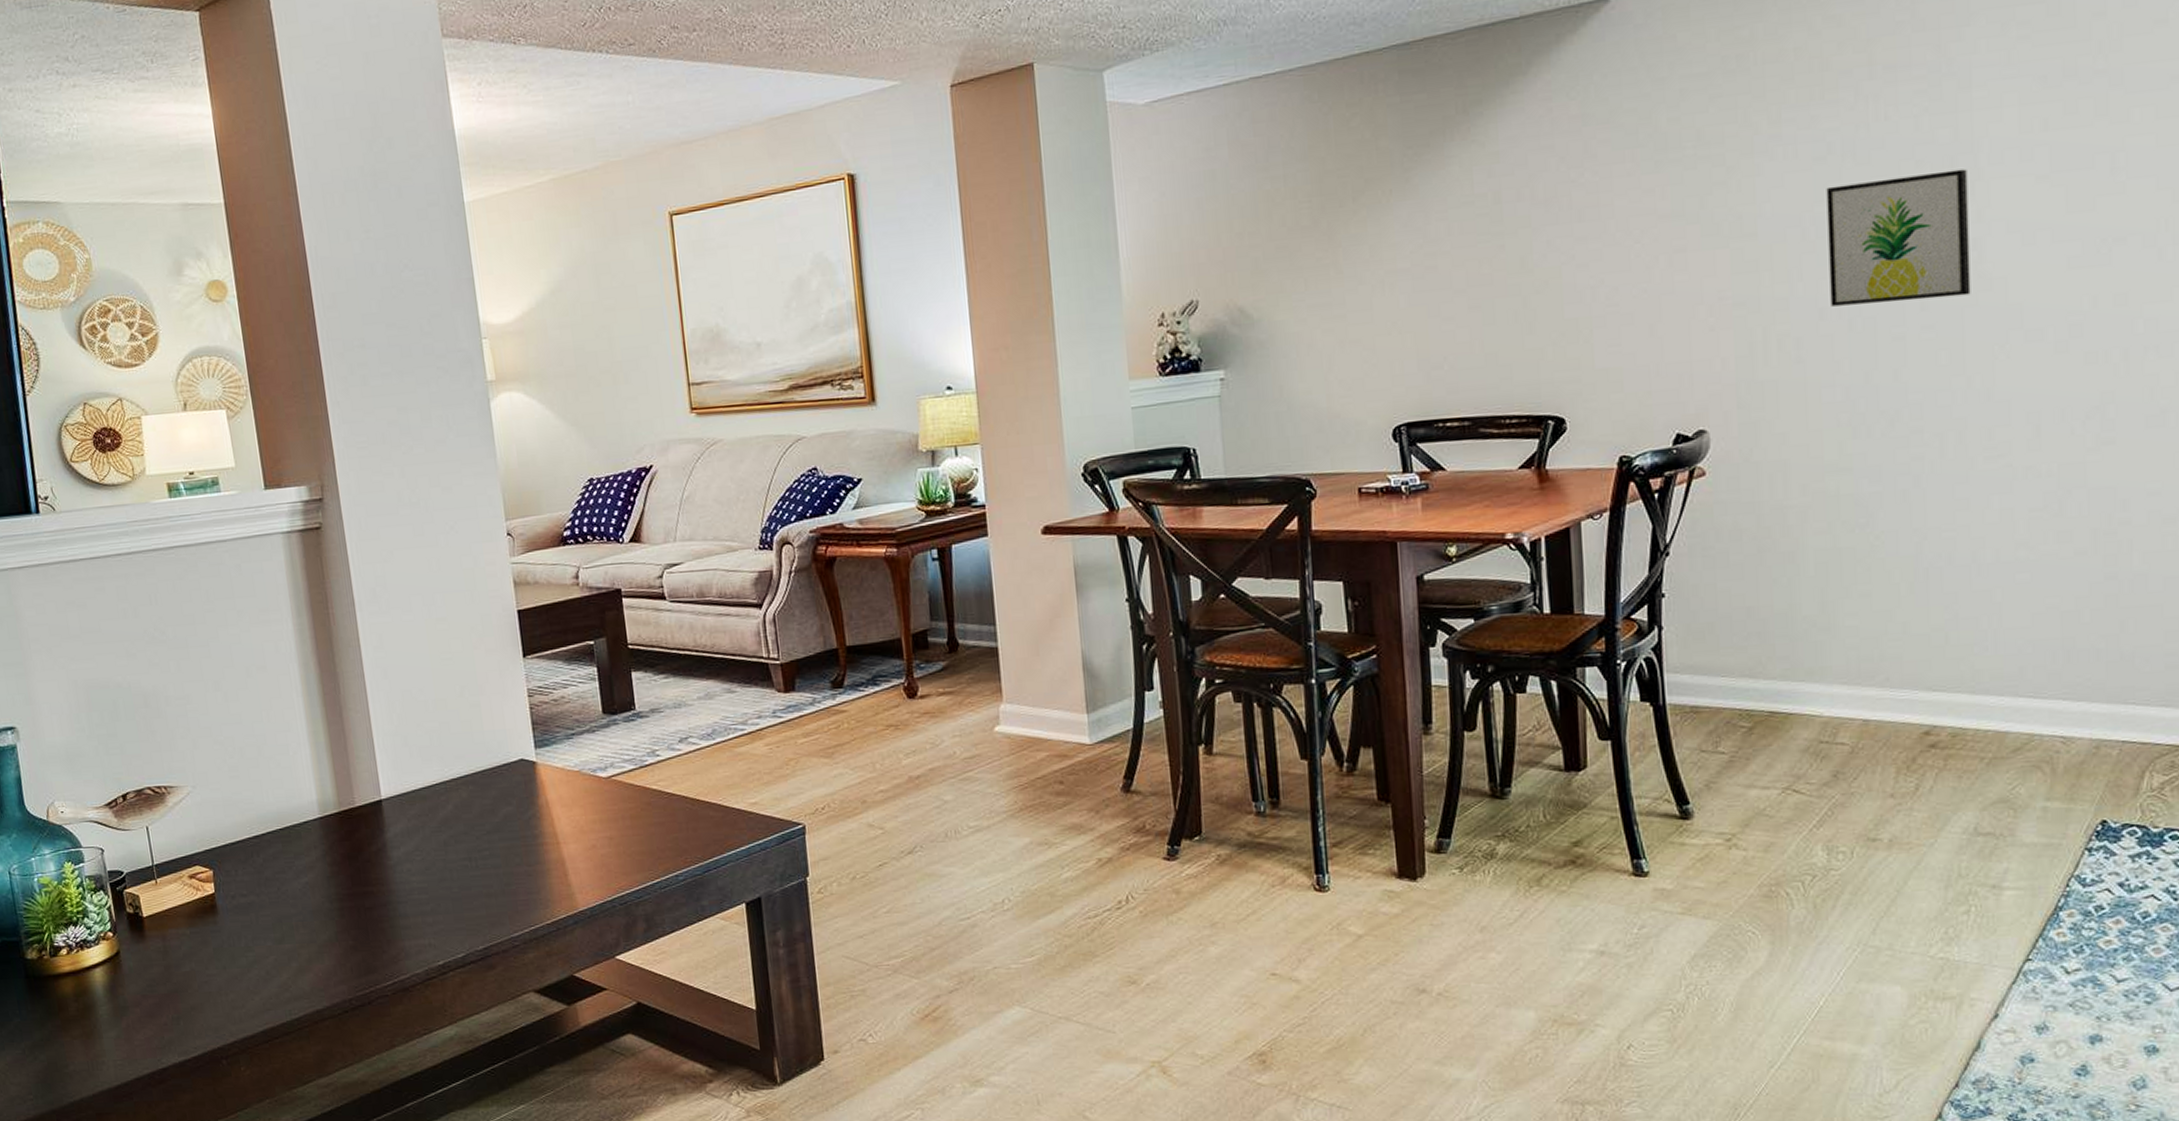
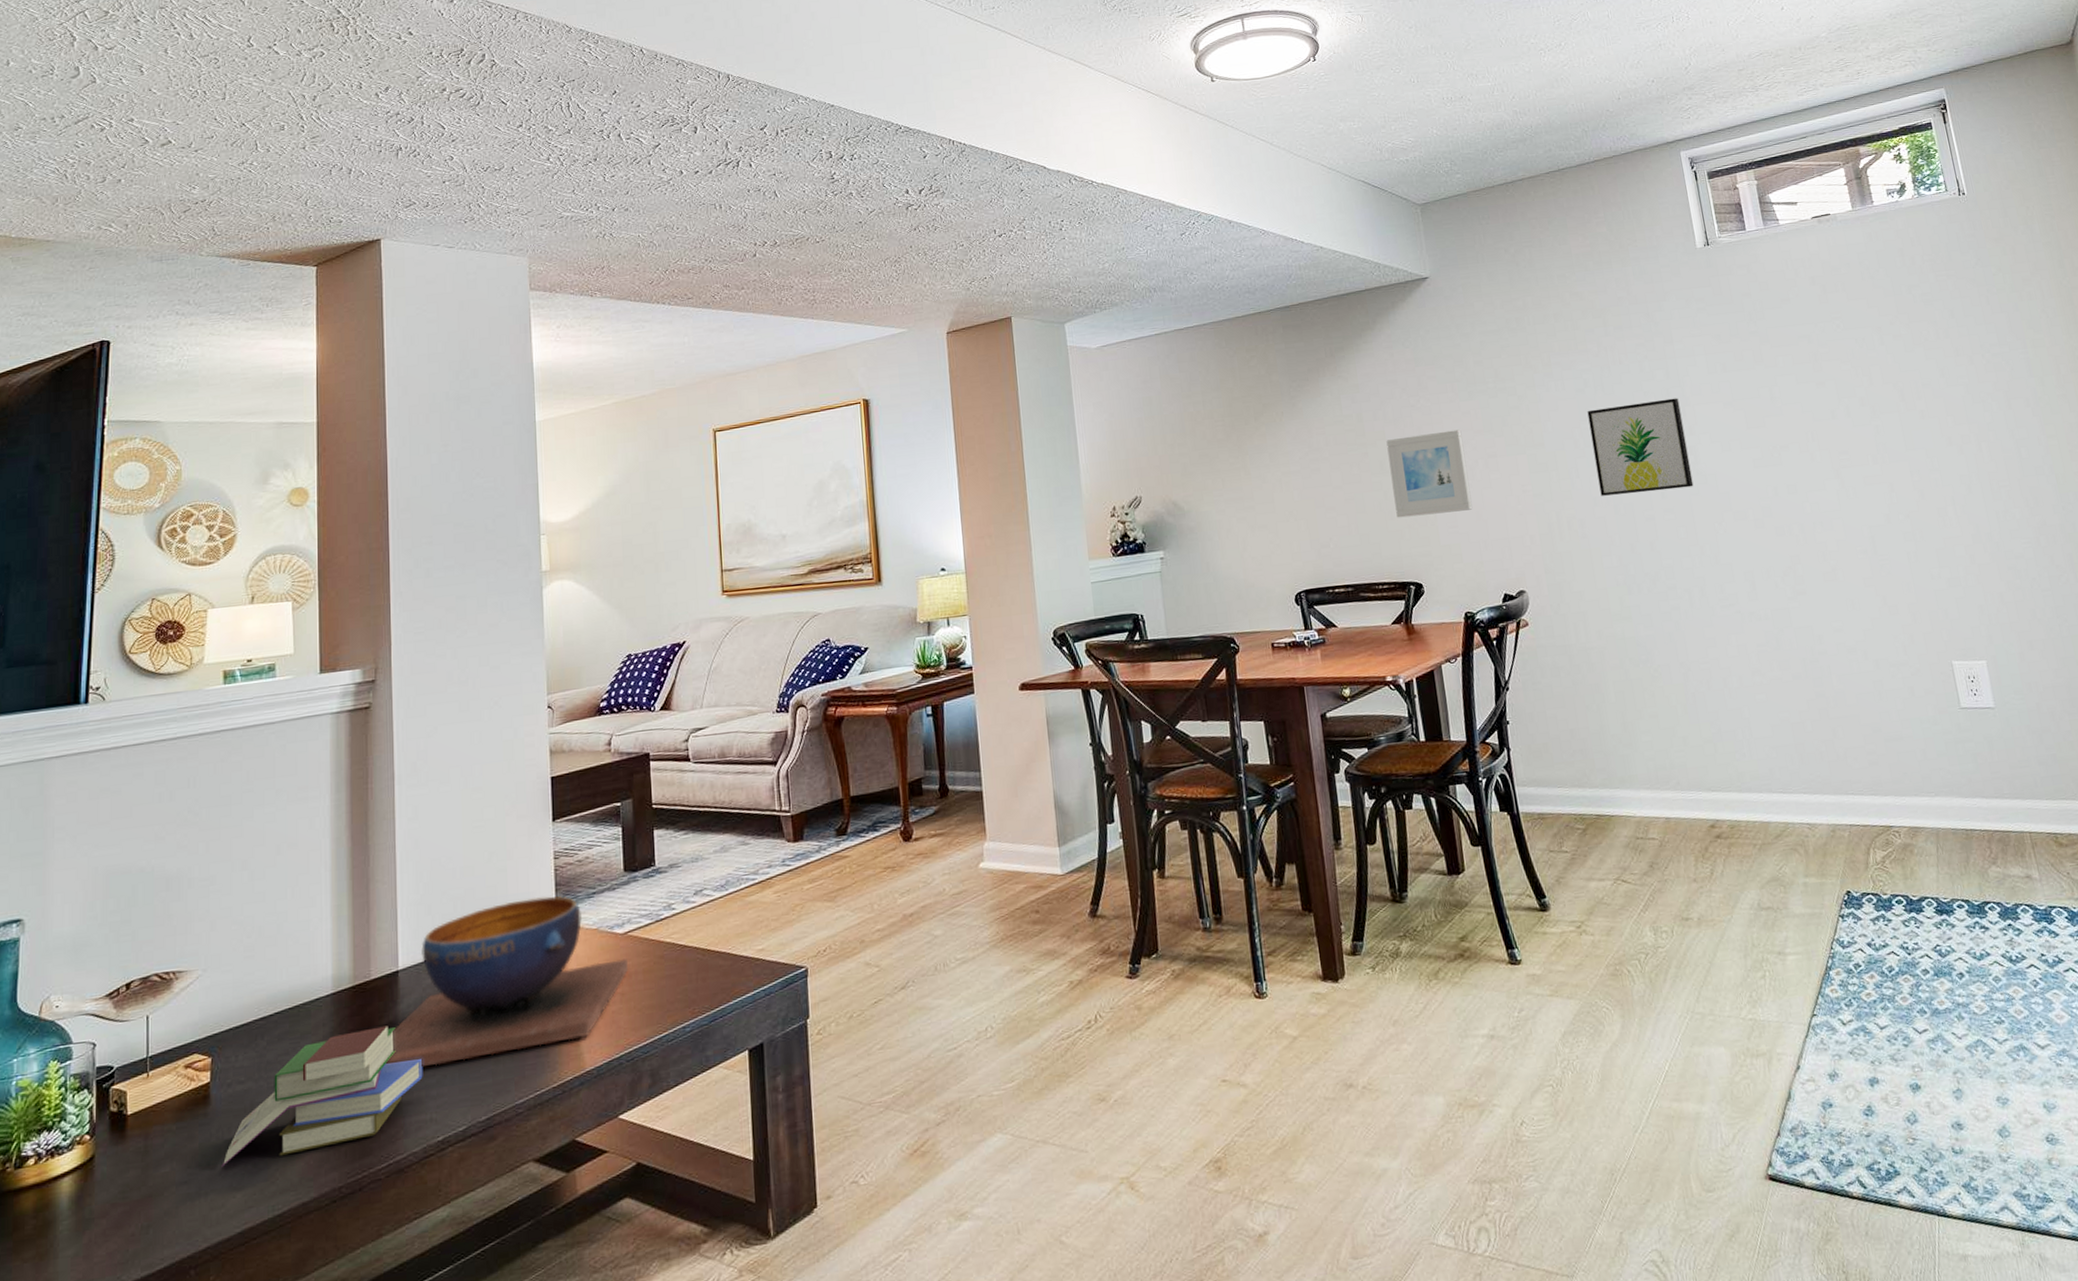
book: none [237,852,418,971] -> present [222,1025,423,1167]
decorative bowl: none [379,735,616,895] -> present [385,896,629,1068]
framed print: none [1532,213,1645,333] -> present [1386,429,1473,518]

